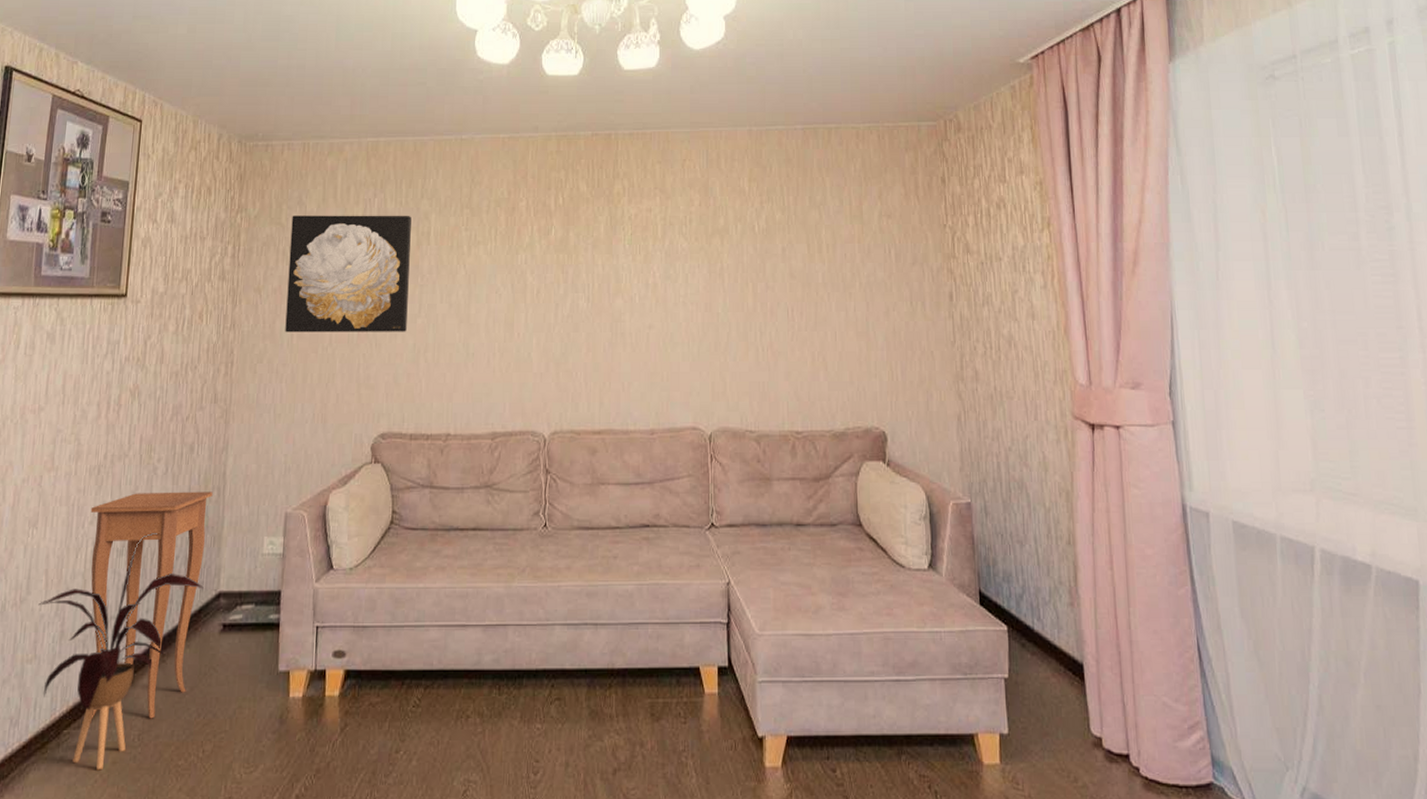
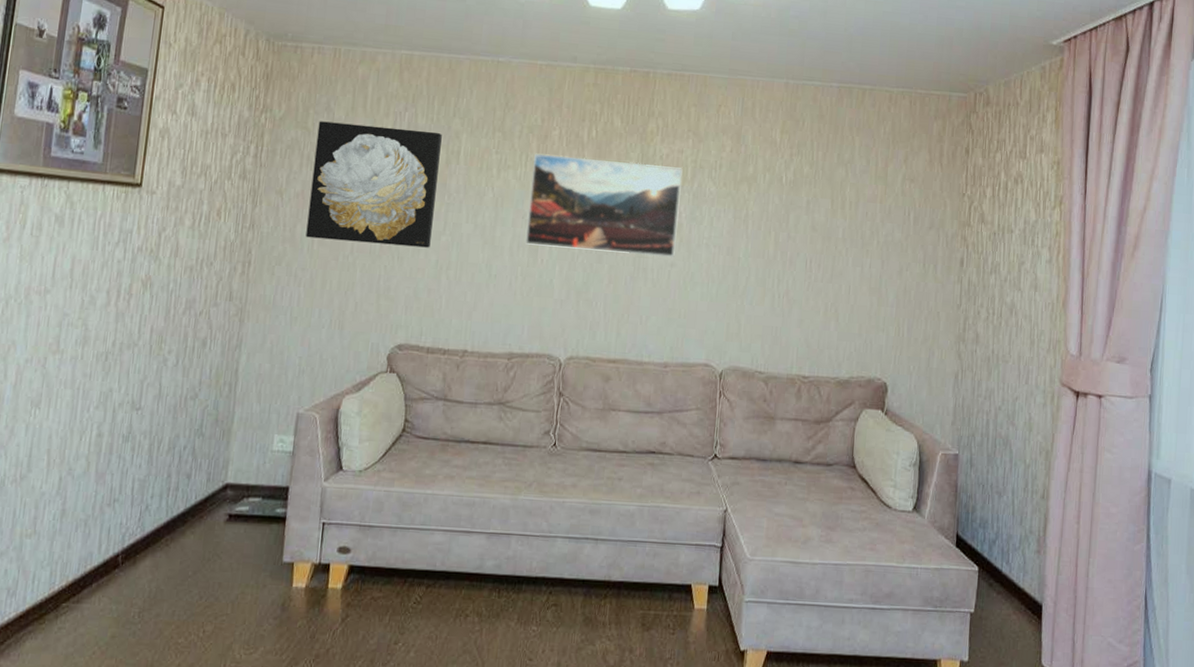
house plant: present [38,533,204,770] -> none [39,422,211,643]
side table: present [90,491,213,719] -> none [91,382,224,599]
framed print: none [501,226,652,320] -> present [525,153,683,258]

